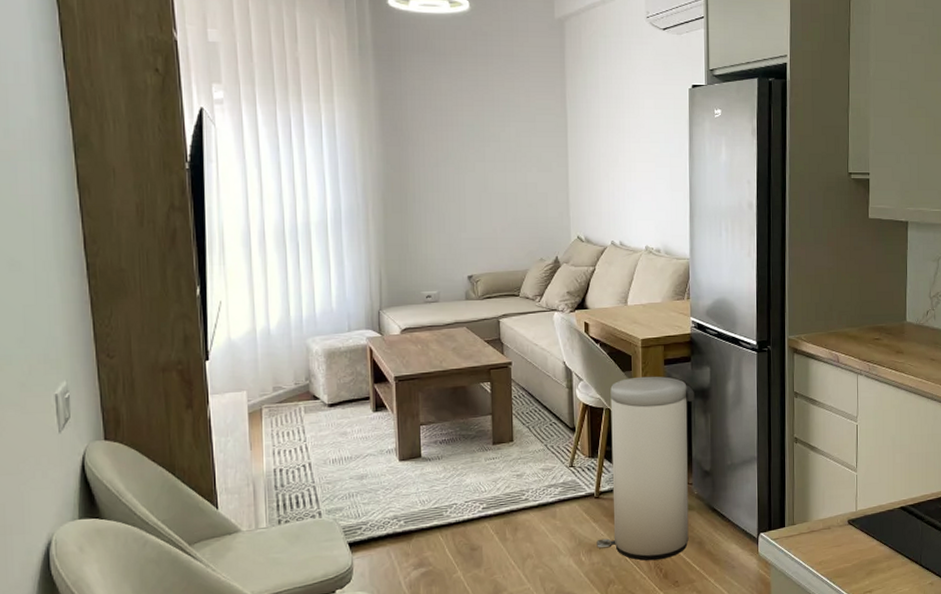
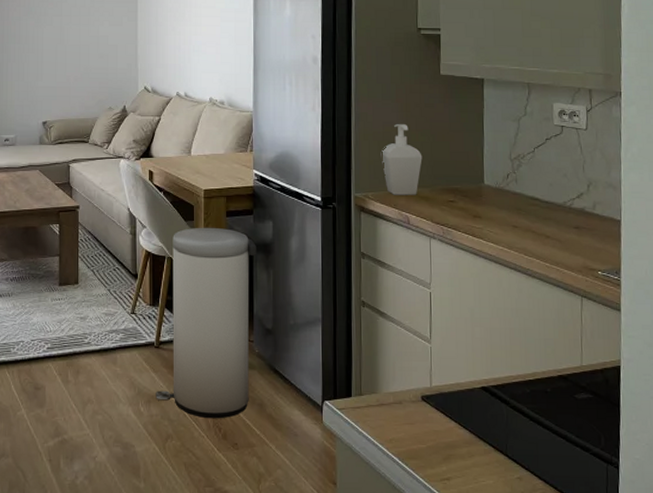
soap bottle: none [813,266,851,336] -> present [380,123,423,195]

